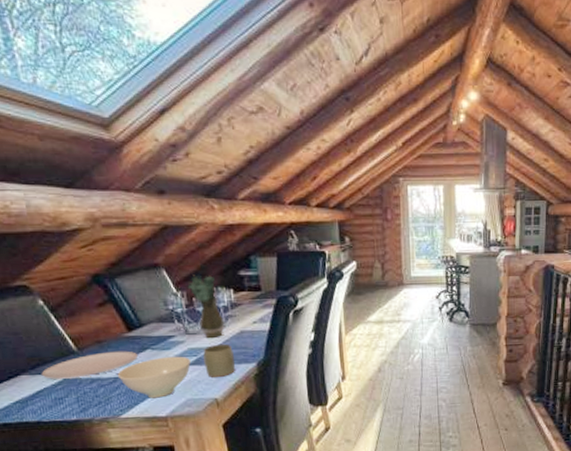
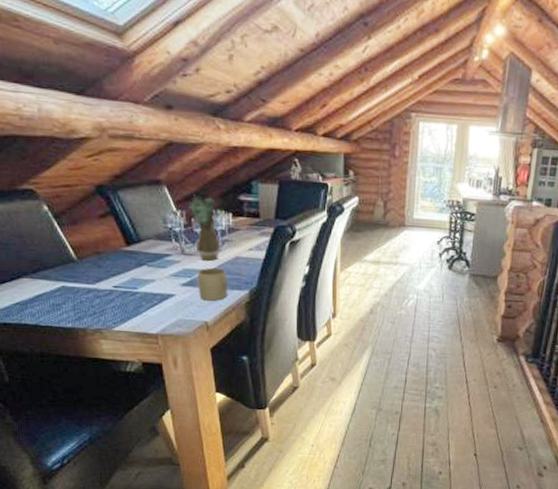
plate: present [41,351,138,379] -> none [41,263,134,287]
bowl: present [117,356,192,398] -> none [113,274,185,315]

